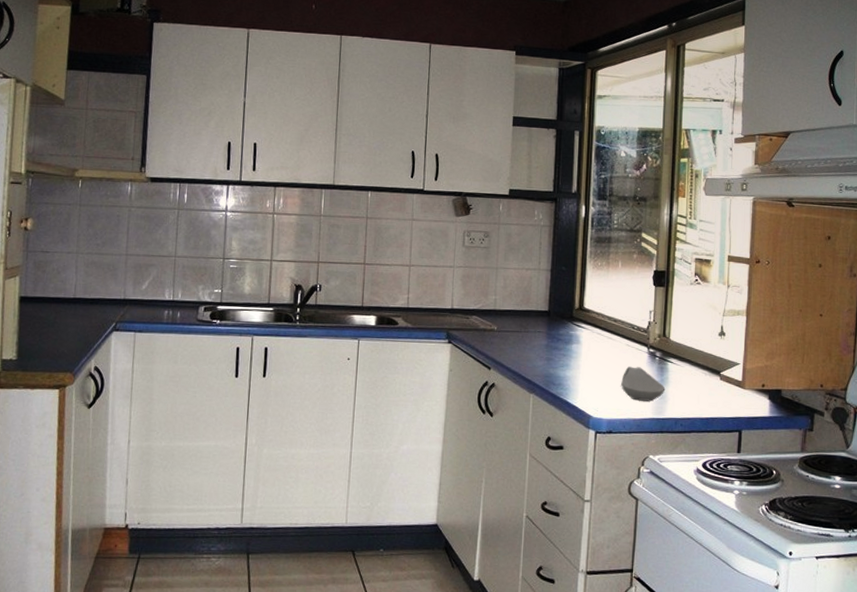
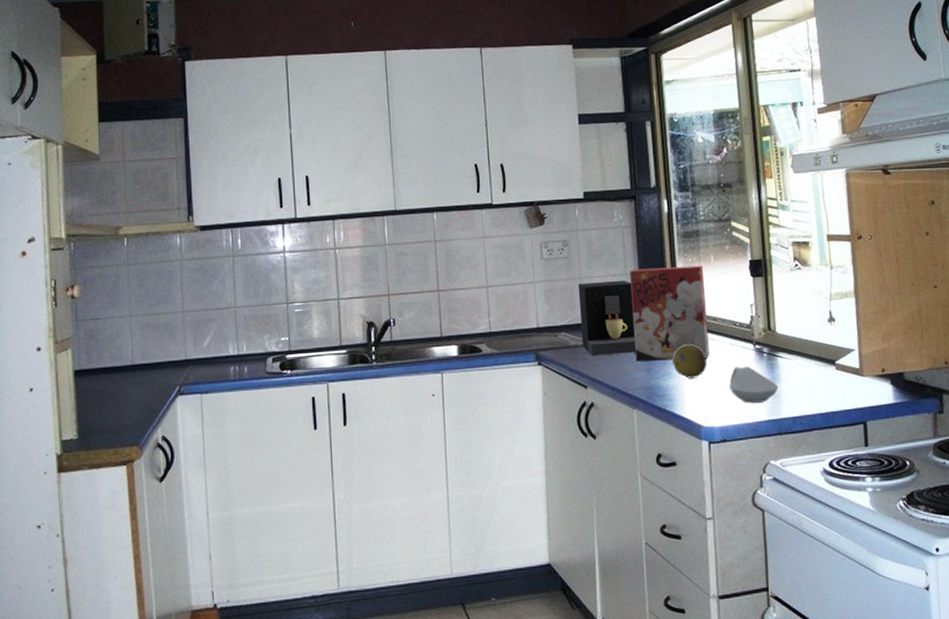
coffee maker: none [491,273,543,343] -> present [577,280,637,356]
cereal box: none [539,266,611,356] -> present [630,265,710,362]
fruit: none [572,339,603,372] -> present [672,343,707,379]

